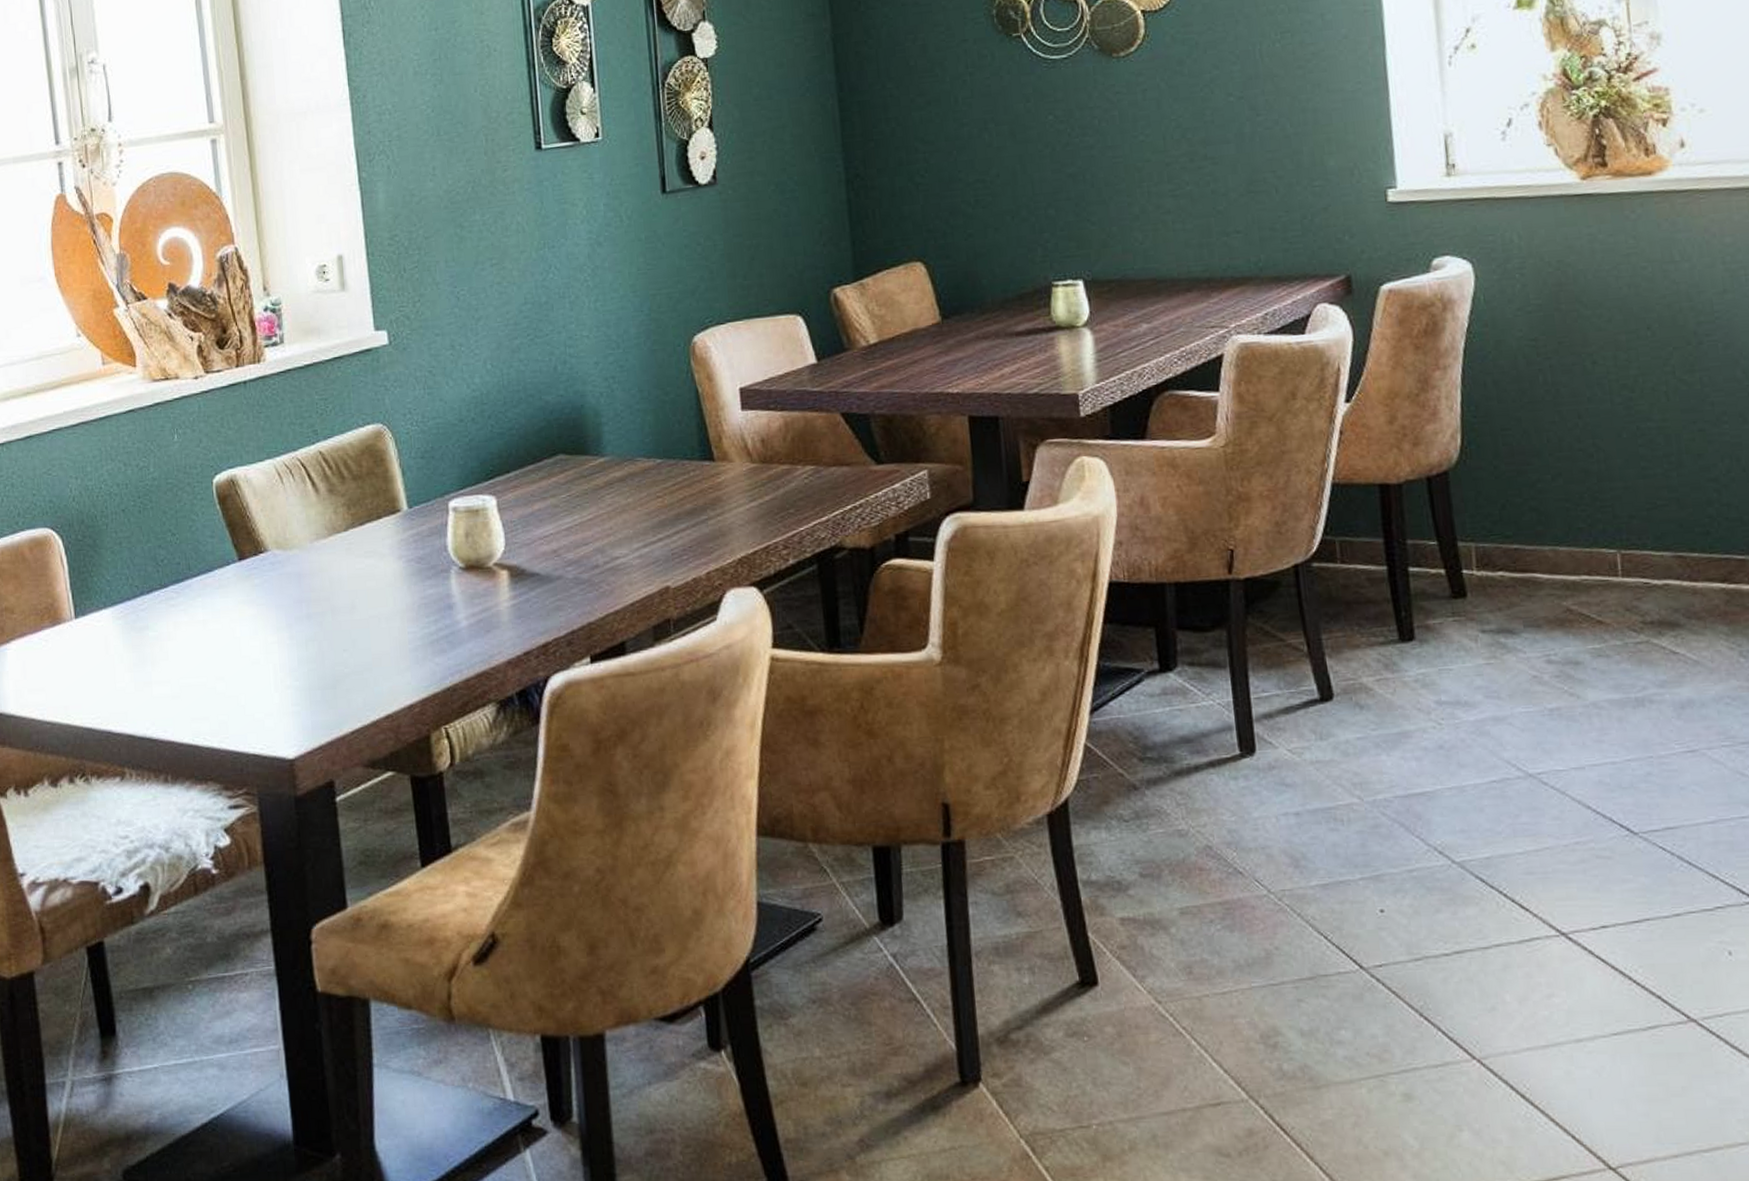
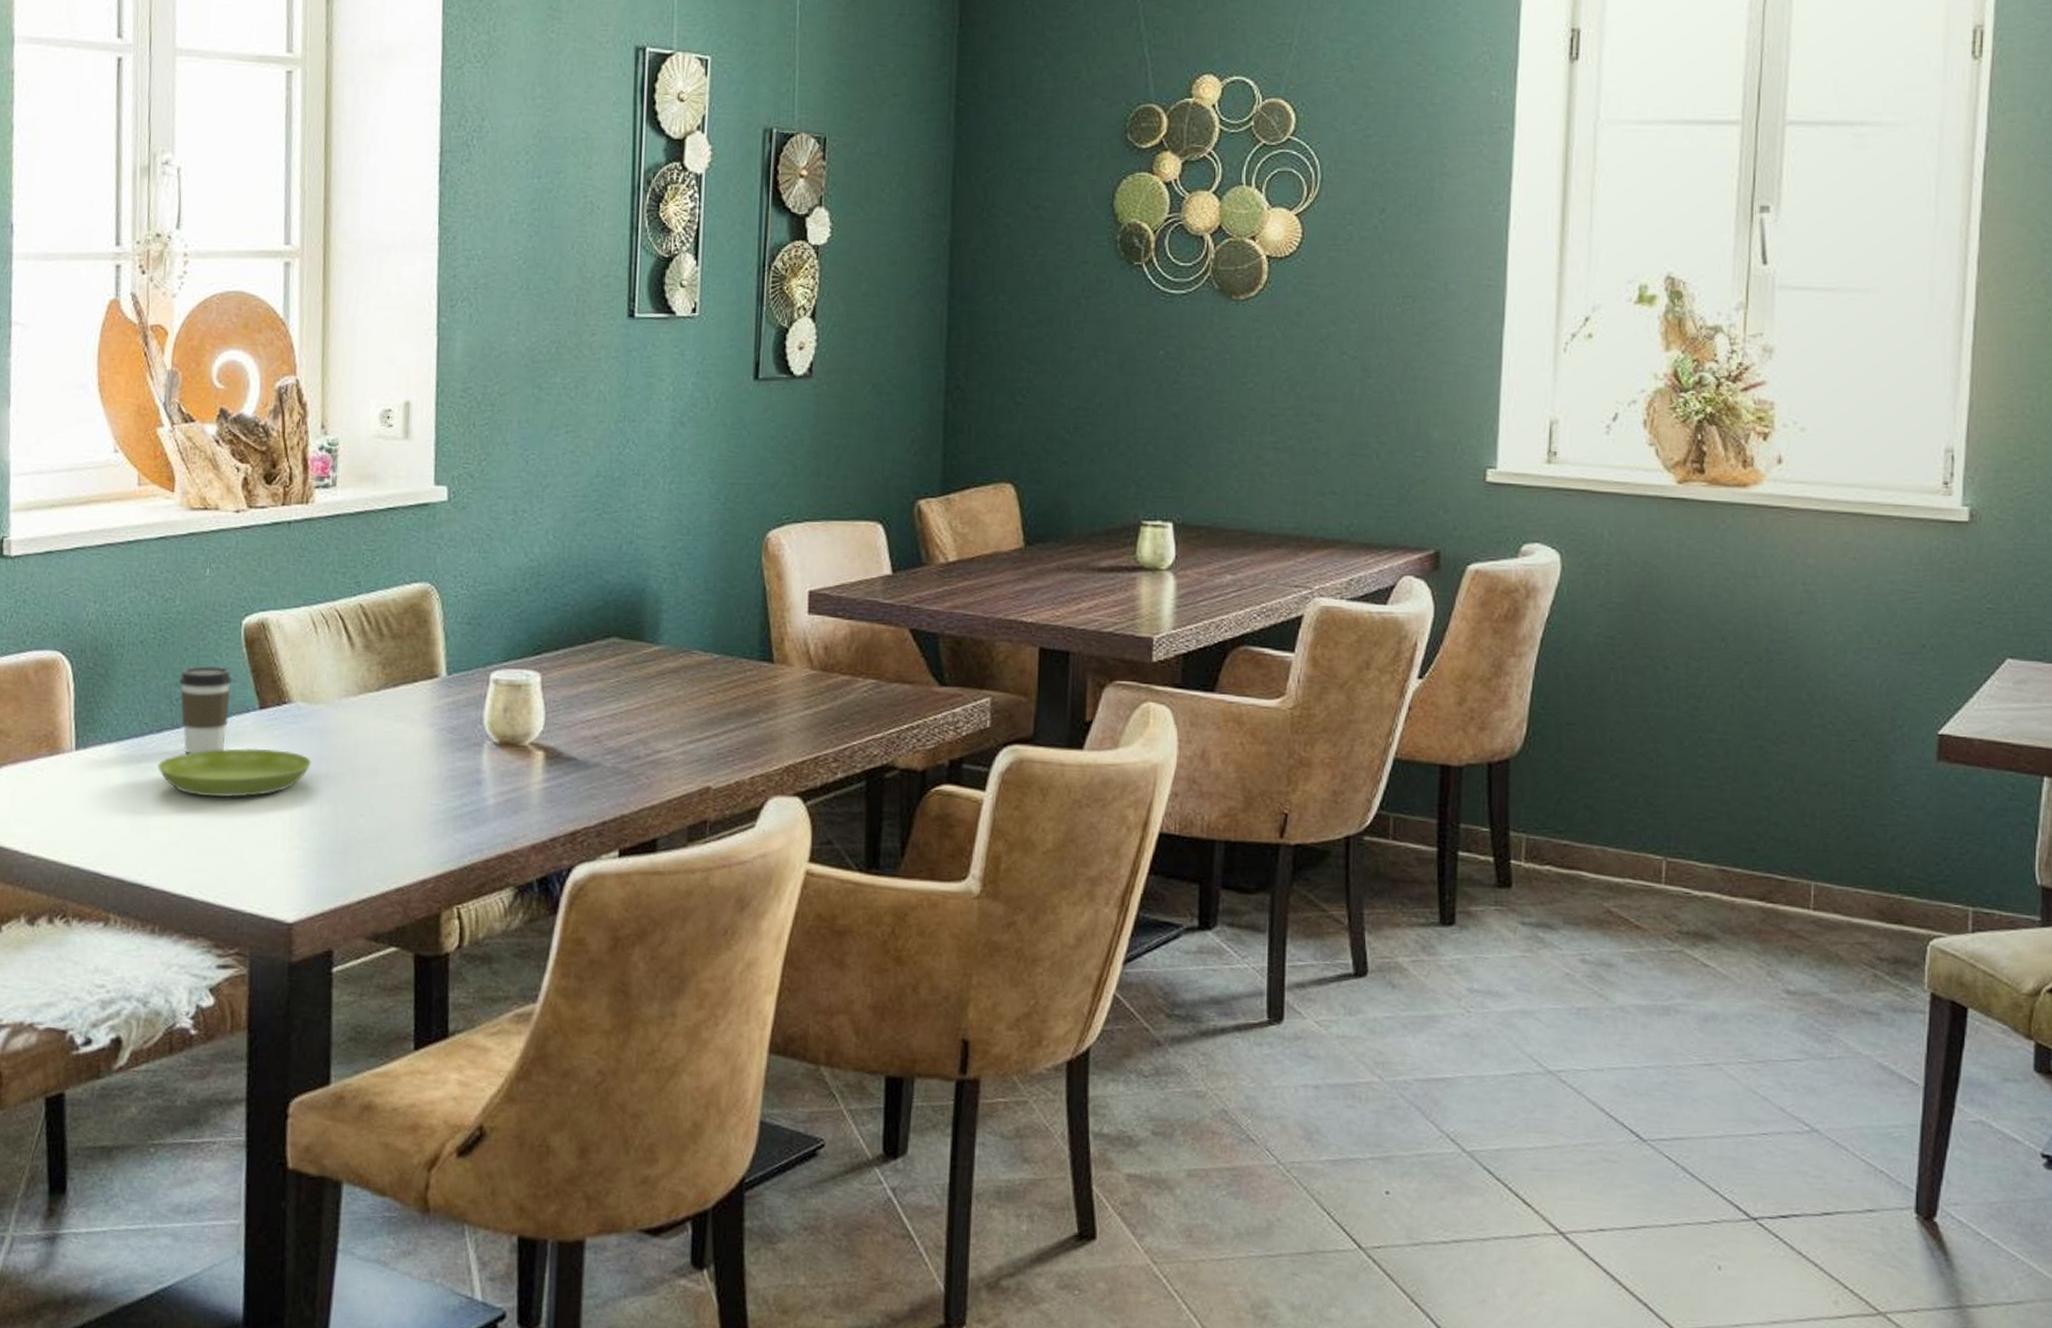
saucer: none [152,596,292,649] -> present [158,747,311,798]
coffee cup: none [162,524,212,610] -> present [179,665,233,754]

